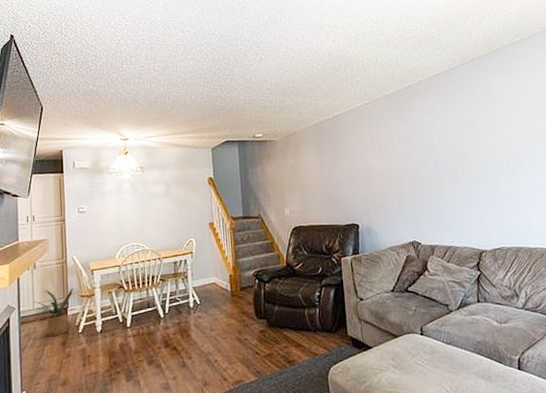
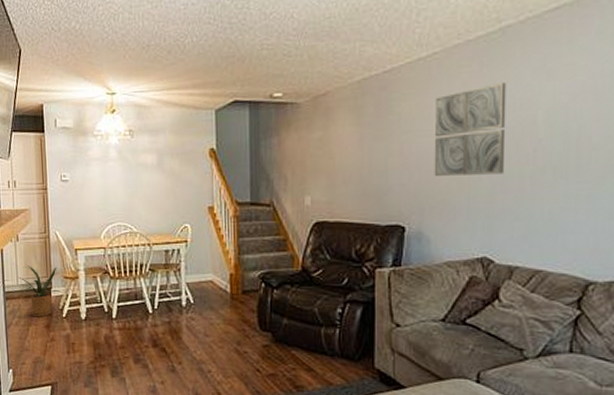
wall art: none [369,122,419,187] -> present [434,83,507,176]

